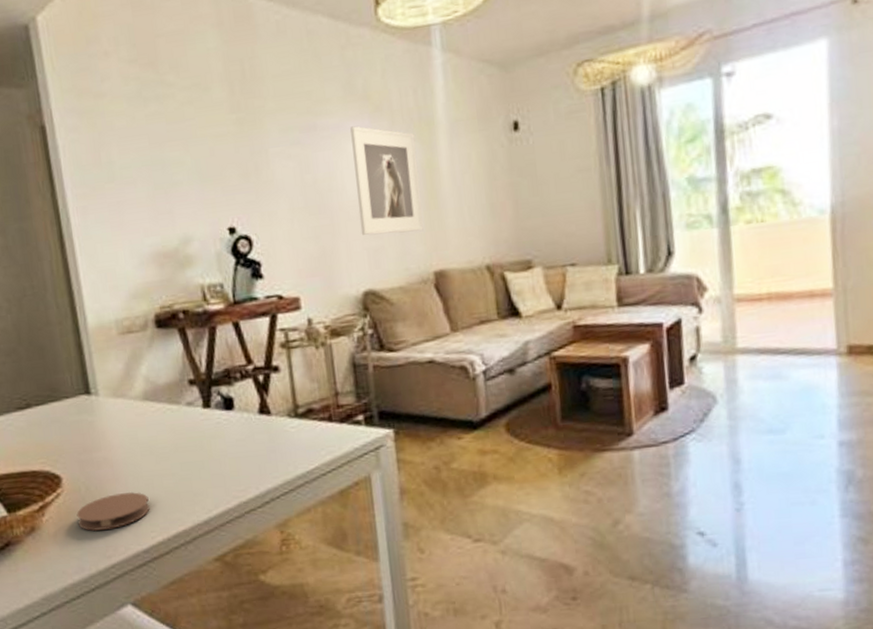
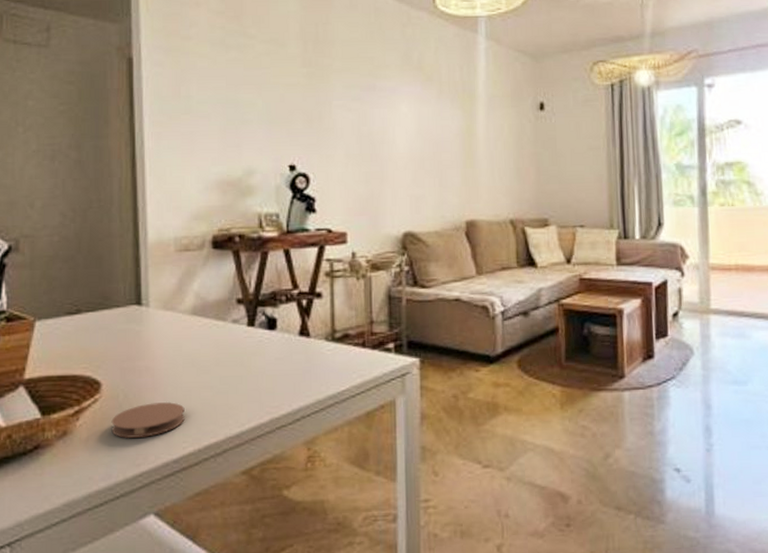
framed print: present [350,126,423,235] -> none [404,91,460,186]

